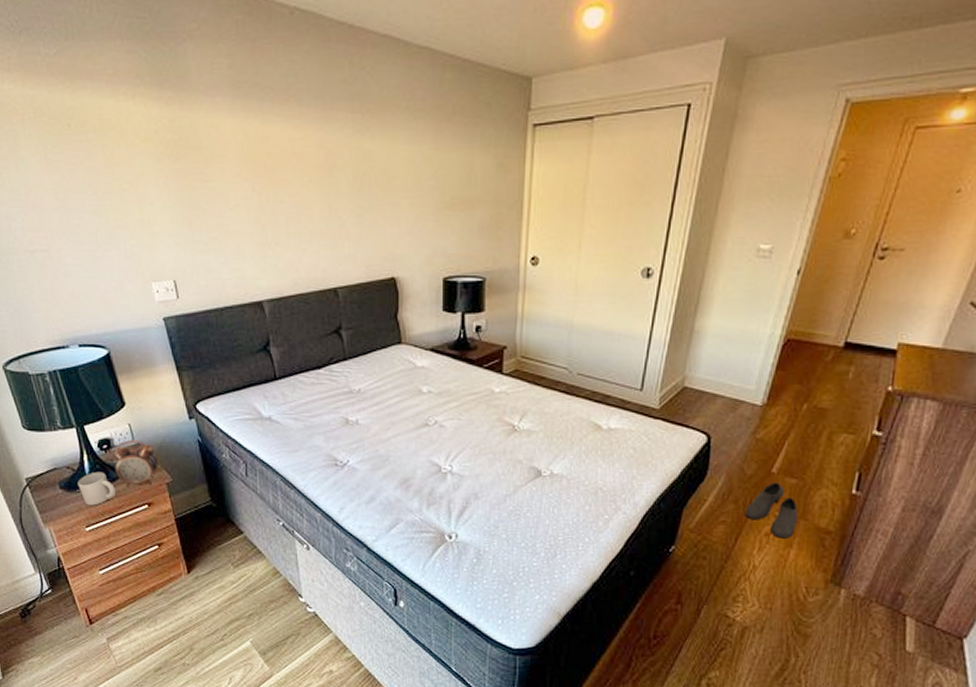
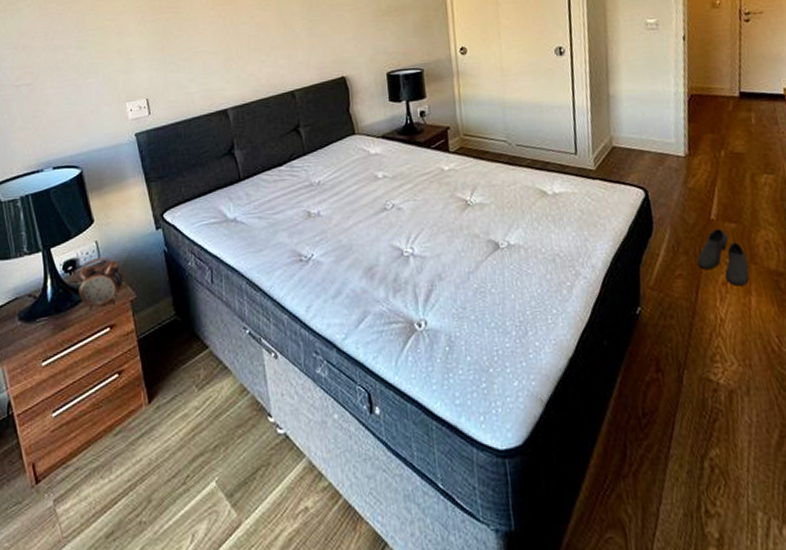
mug: present [77,471,117,506] -> none [38,296,78,336]

